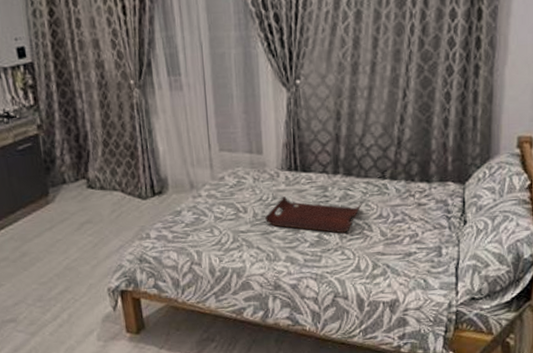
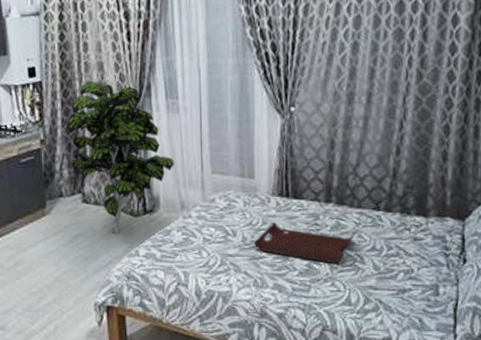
indoor plant: none [64,59,181,217] -> present [66,80,174,233]

